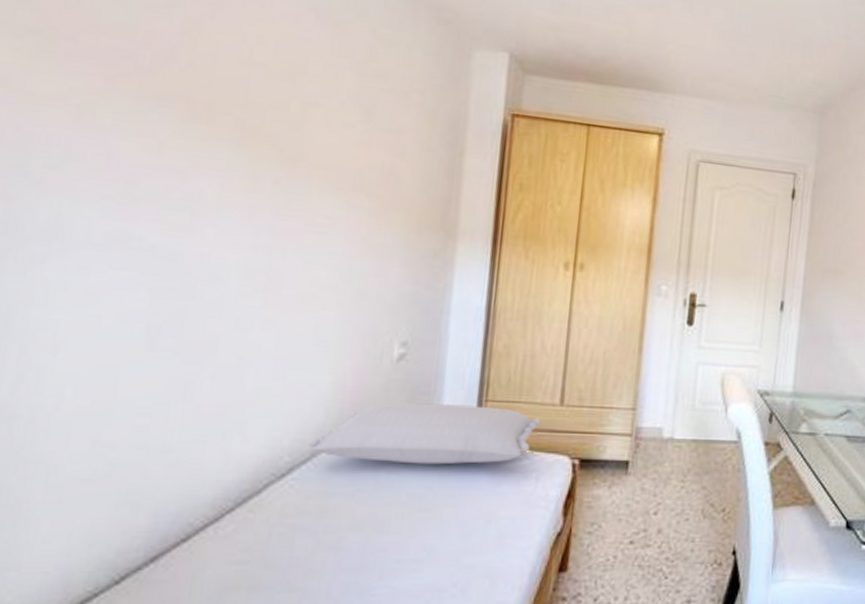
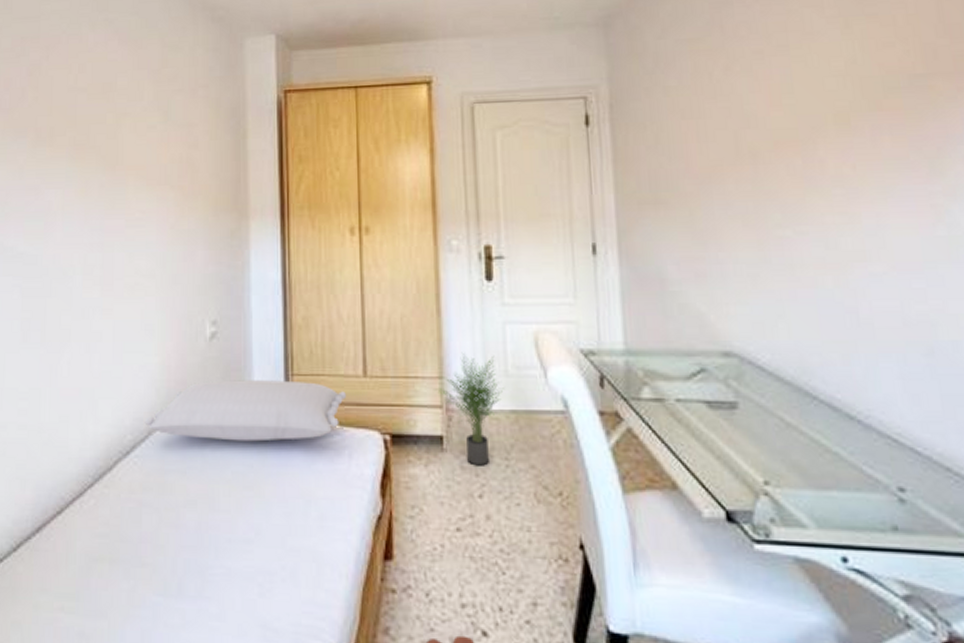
potted plant: none [626,387,689,487] -> present [434,352,504,466]

